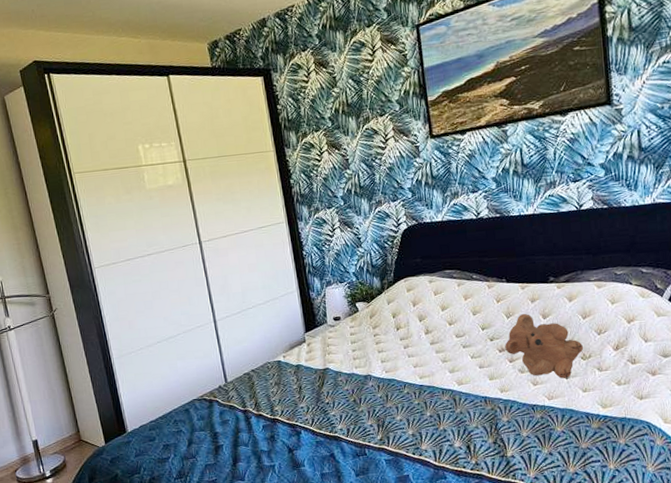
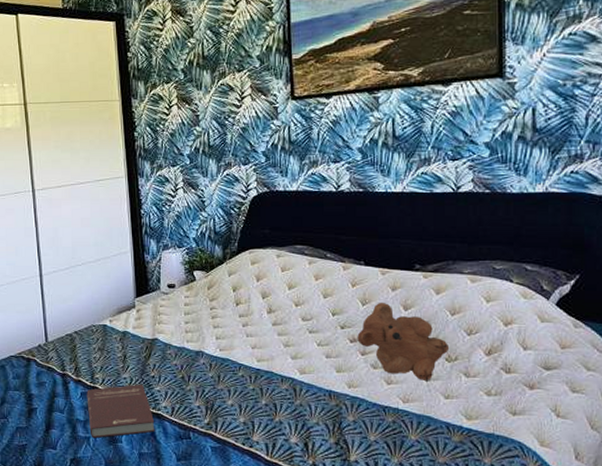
book: none [268,411,334,465] -> present [87,384,155,438]

